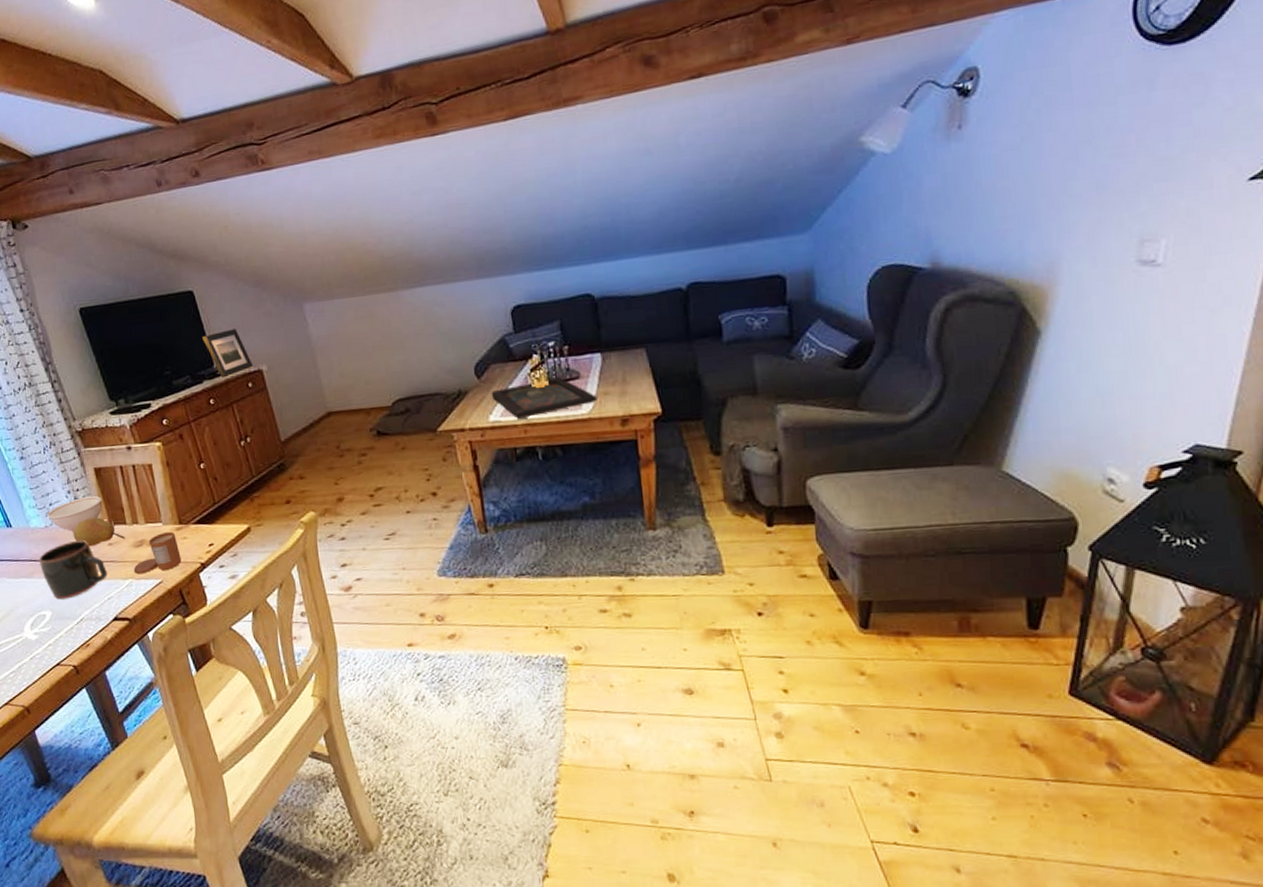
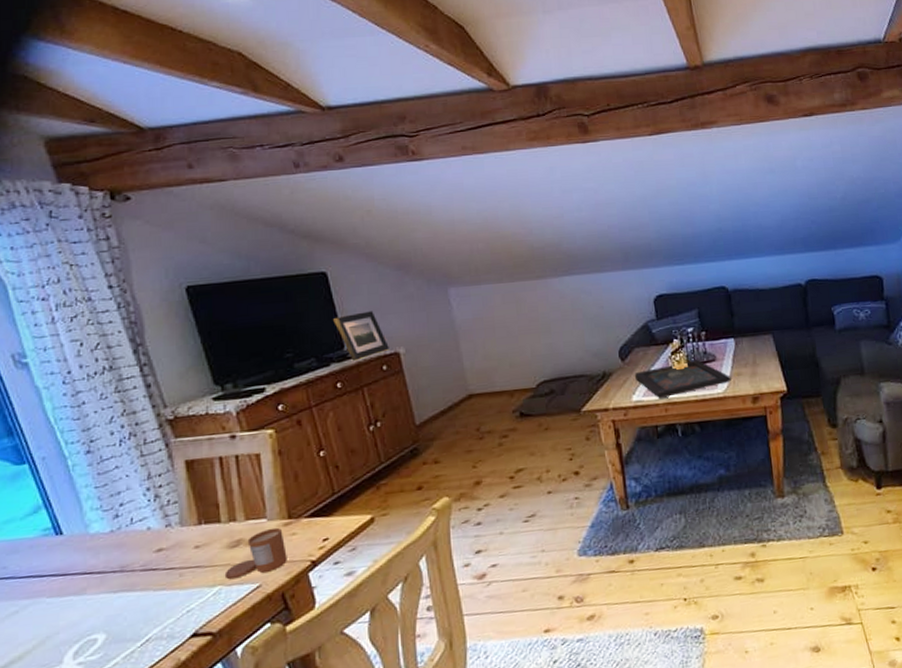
mug: present [39,540,107,600] -> none [97,544,189,618]
bowl: present [47,495,102,534] -> none [115,492,192,538]
fruit: present [73,517,125,547] -> none [148,516,217,552]

